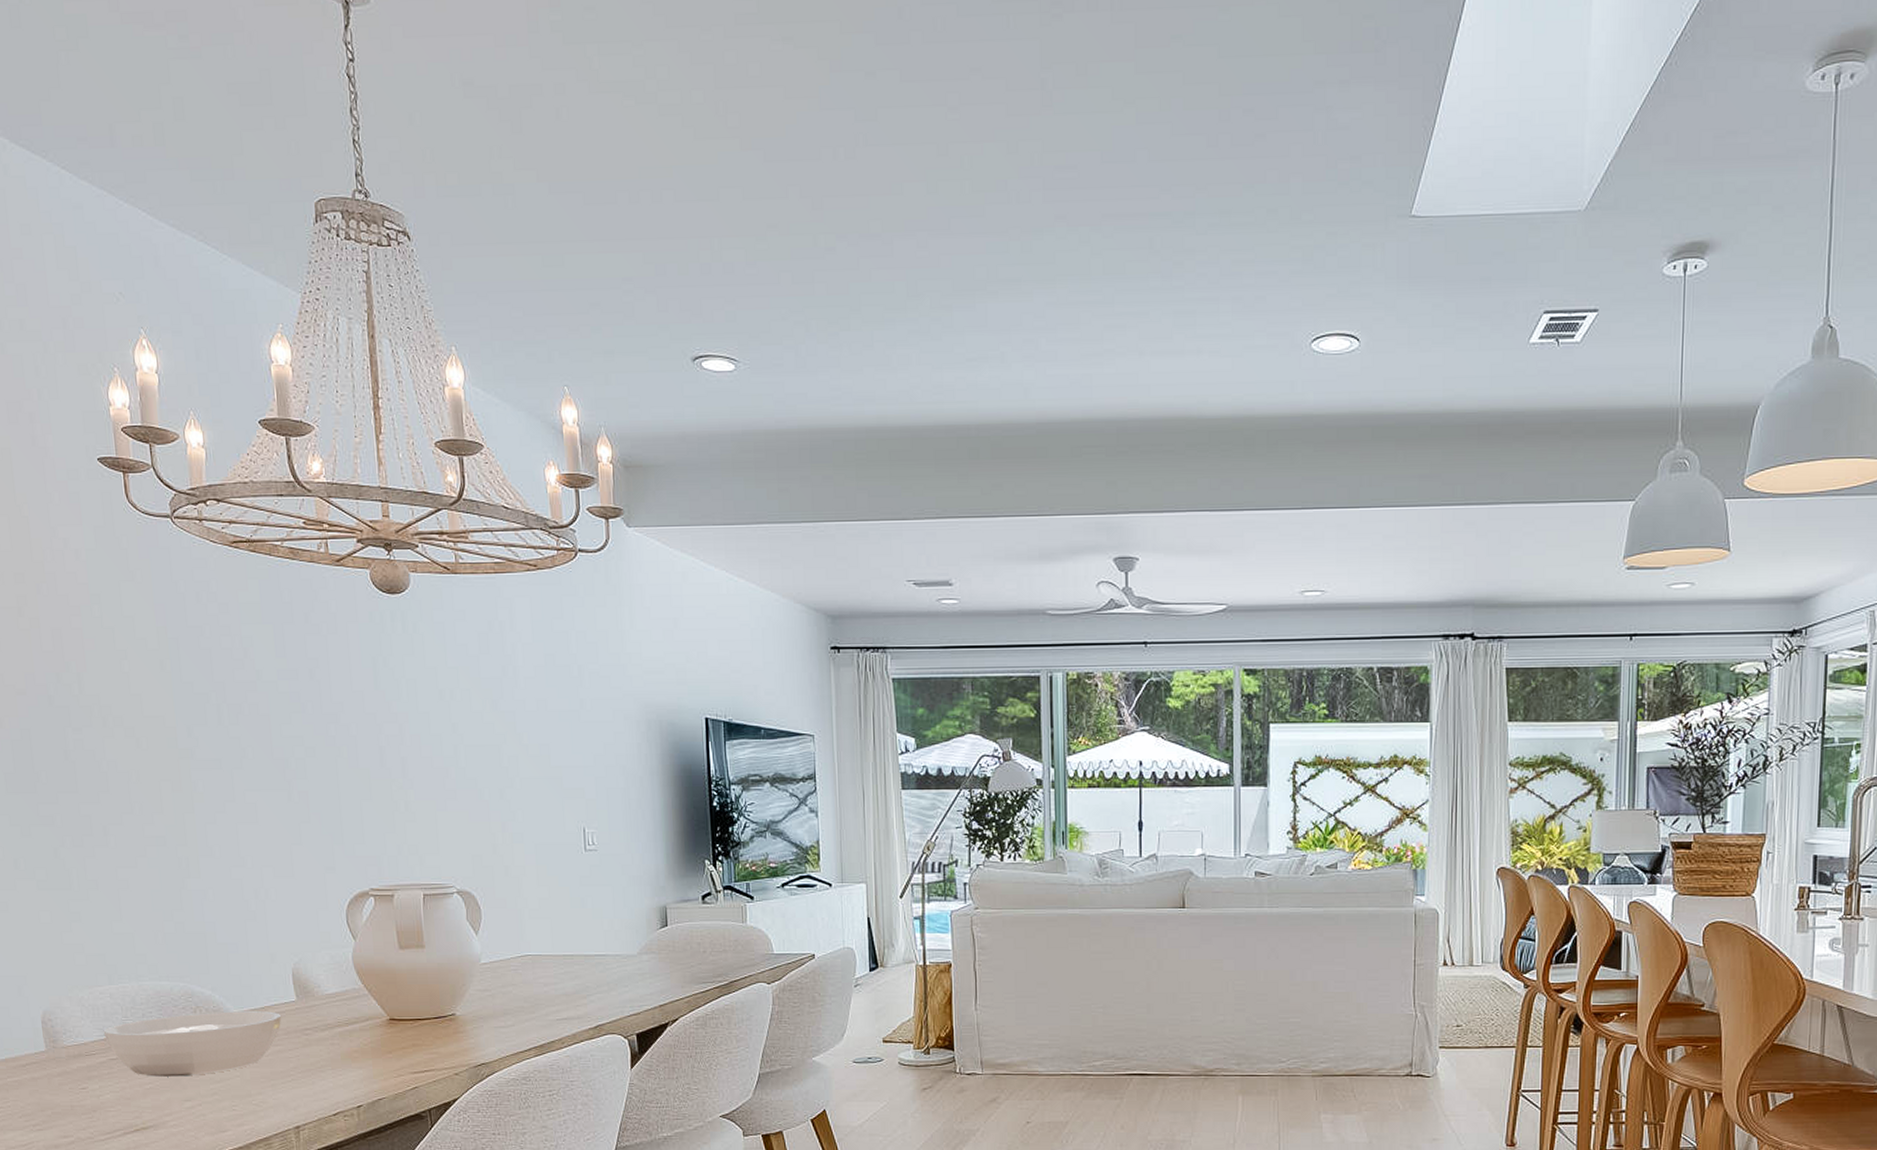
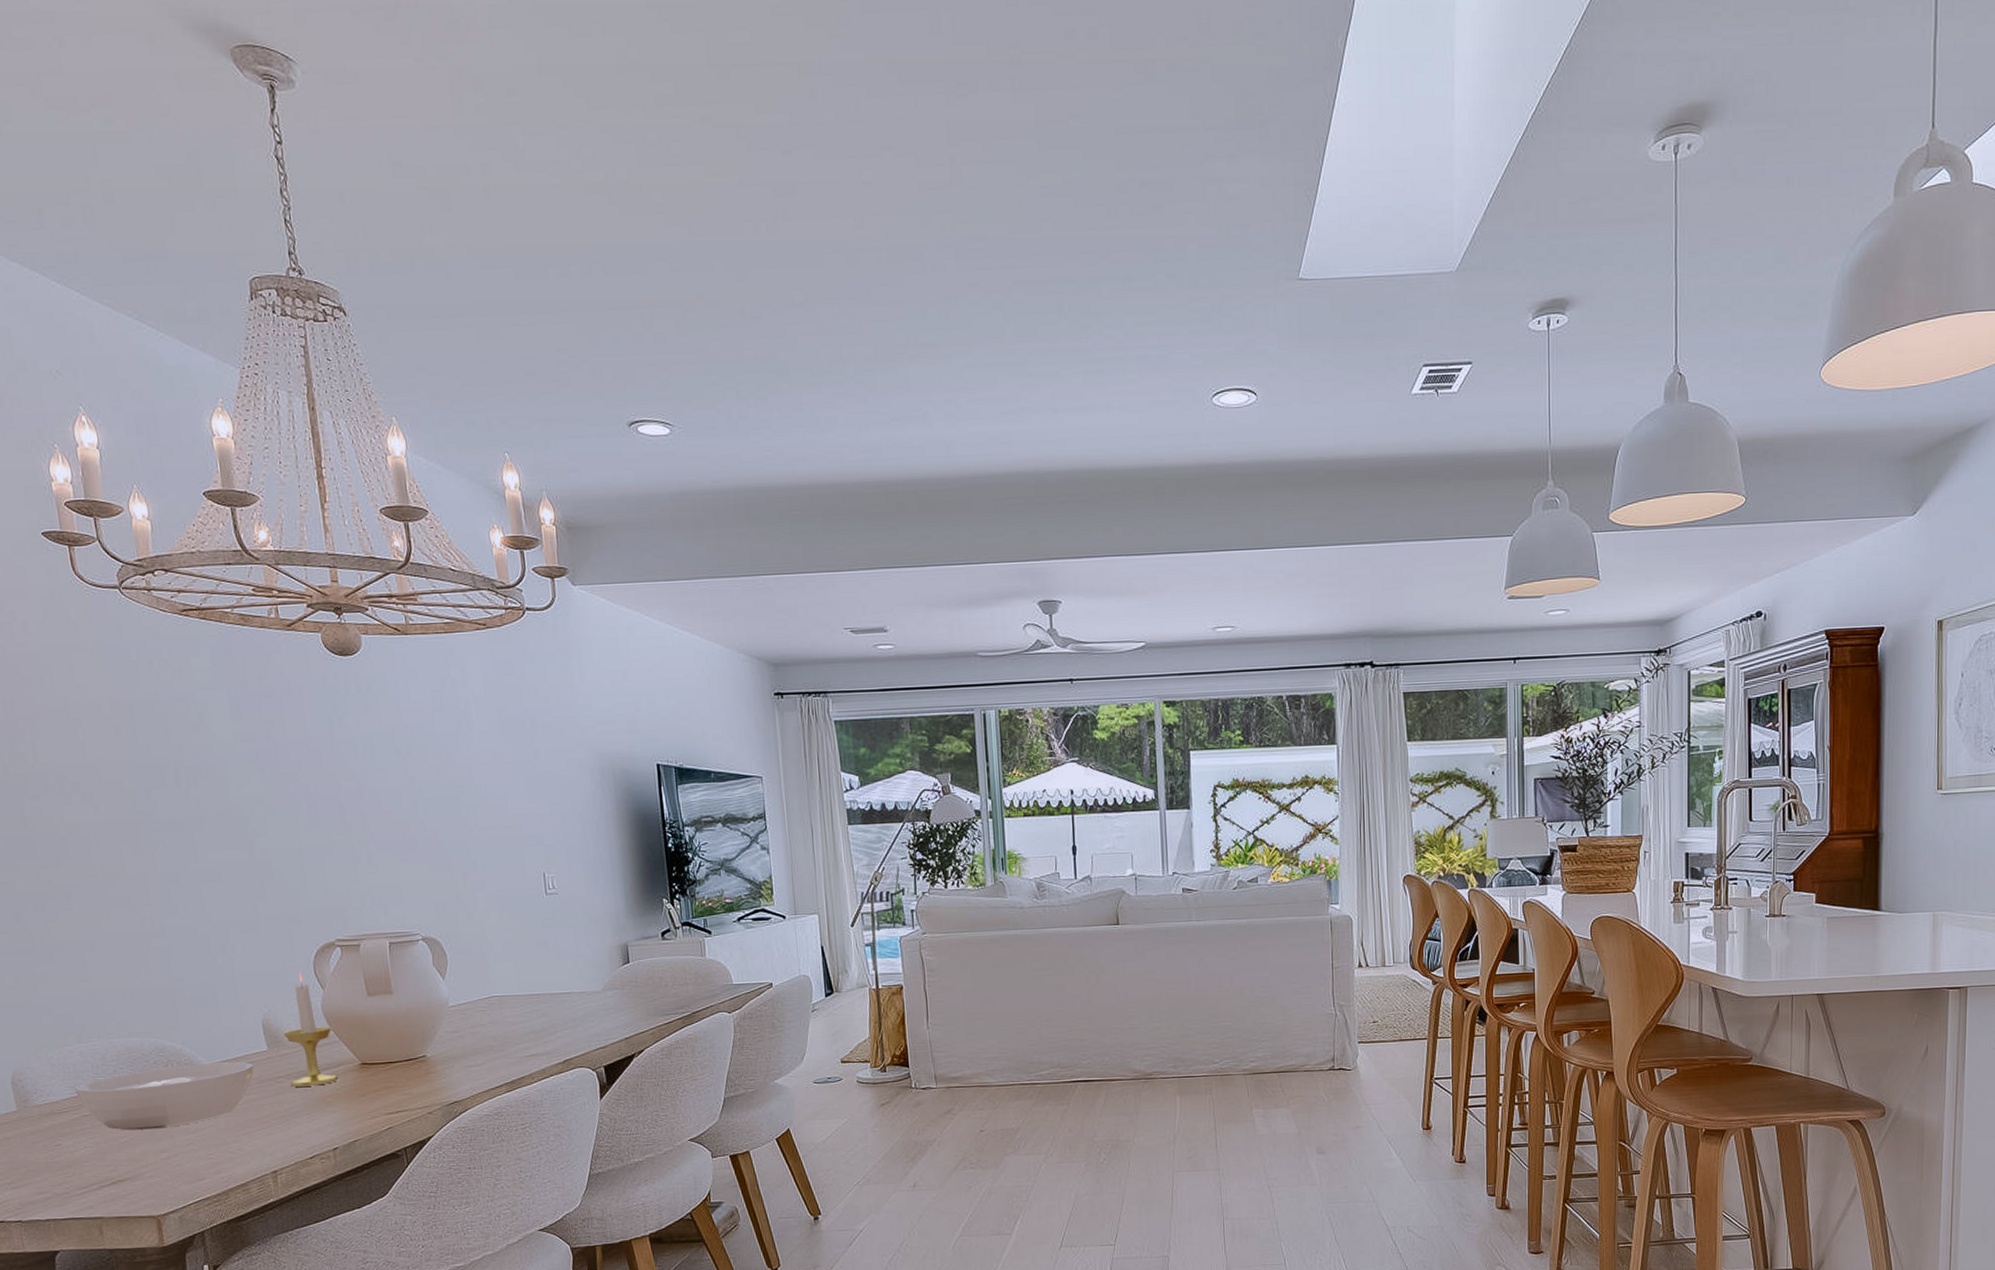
candlestick: none [311,919,366,1040] -> present [282,970,339,1087]

